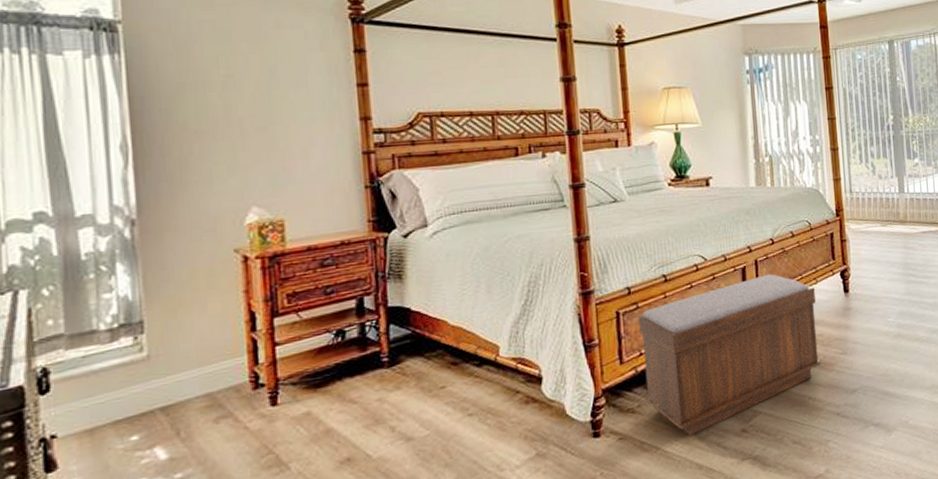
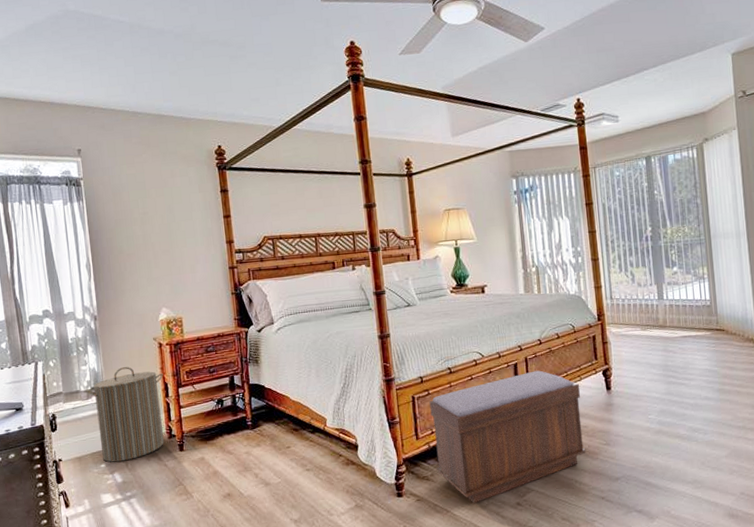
laundry hamper: none [109,291,249,433] -> present [86,367,165,463]

